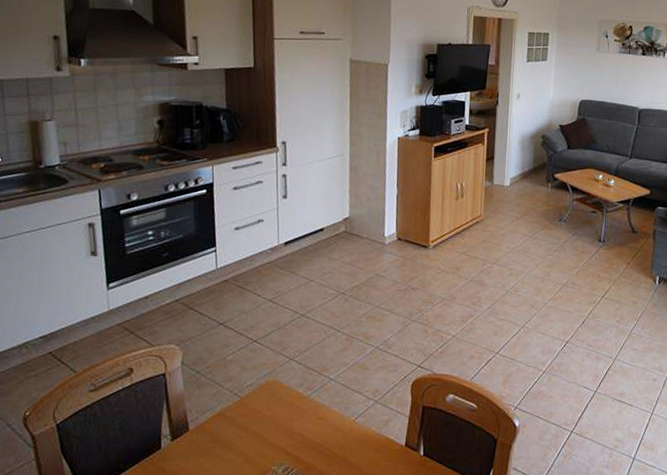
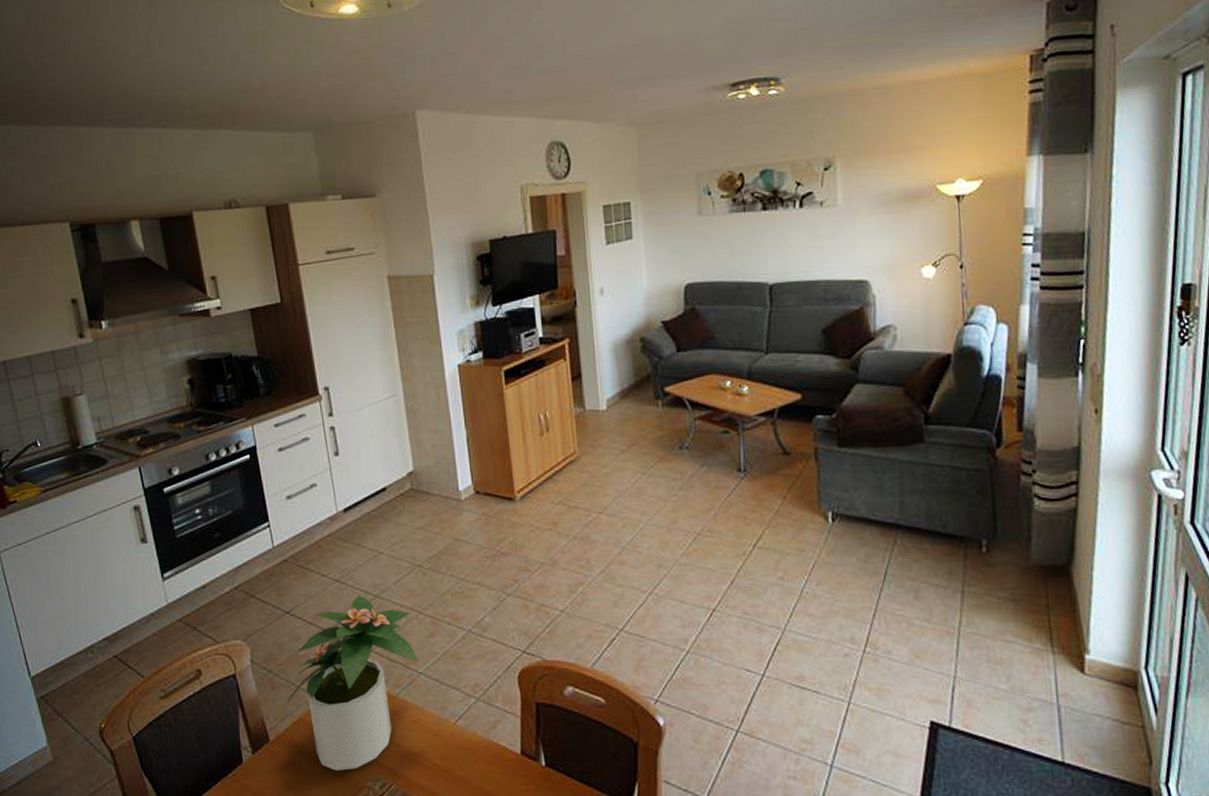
potted plant: none [208,313,331,457] -> present [285,594,419,771]

